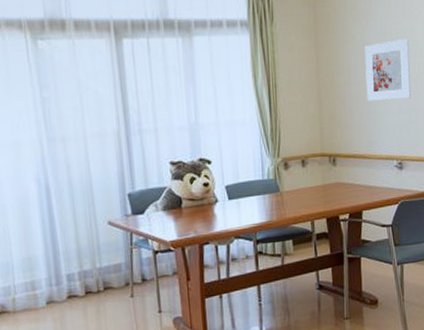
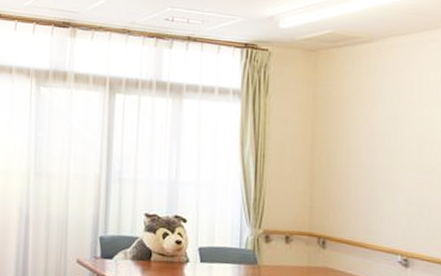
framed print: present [365,39,412,102] -> none [368,126,425,191]

